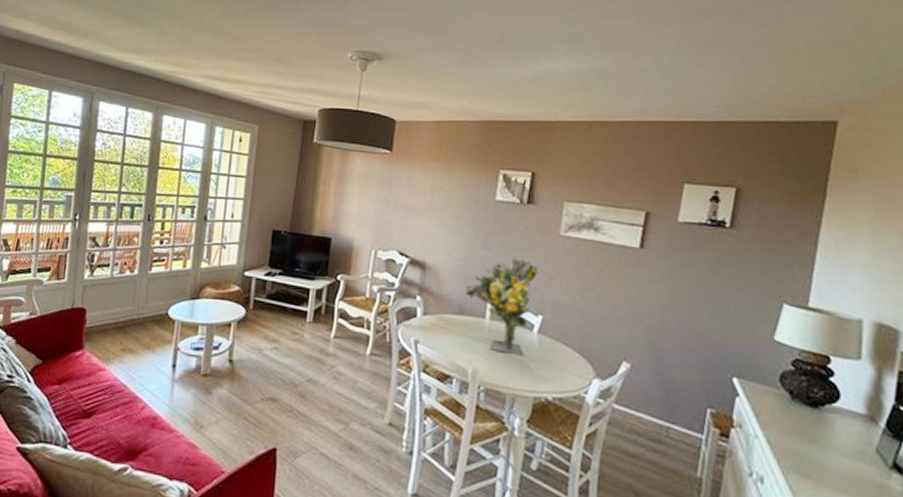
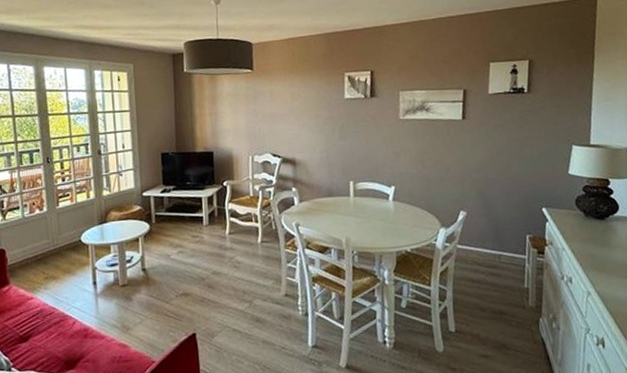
bouquet: present [466,257,537,356] -> none [331,142,386,221]

